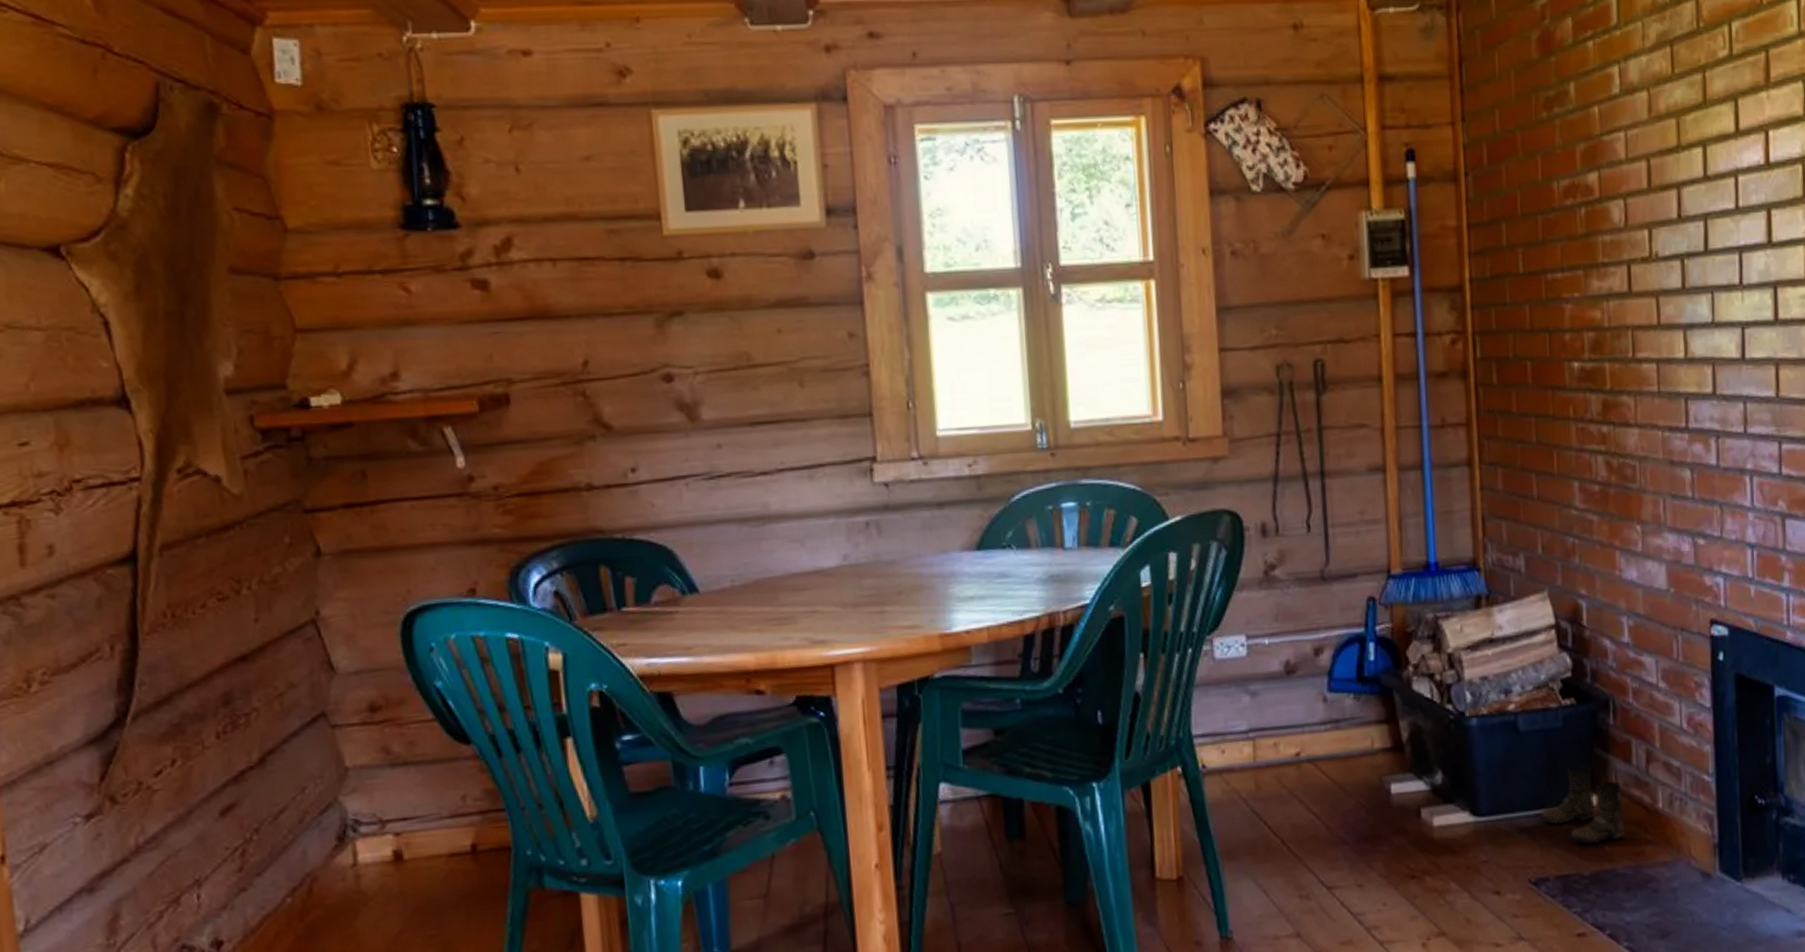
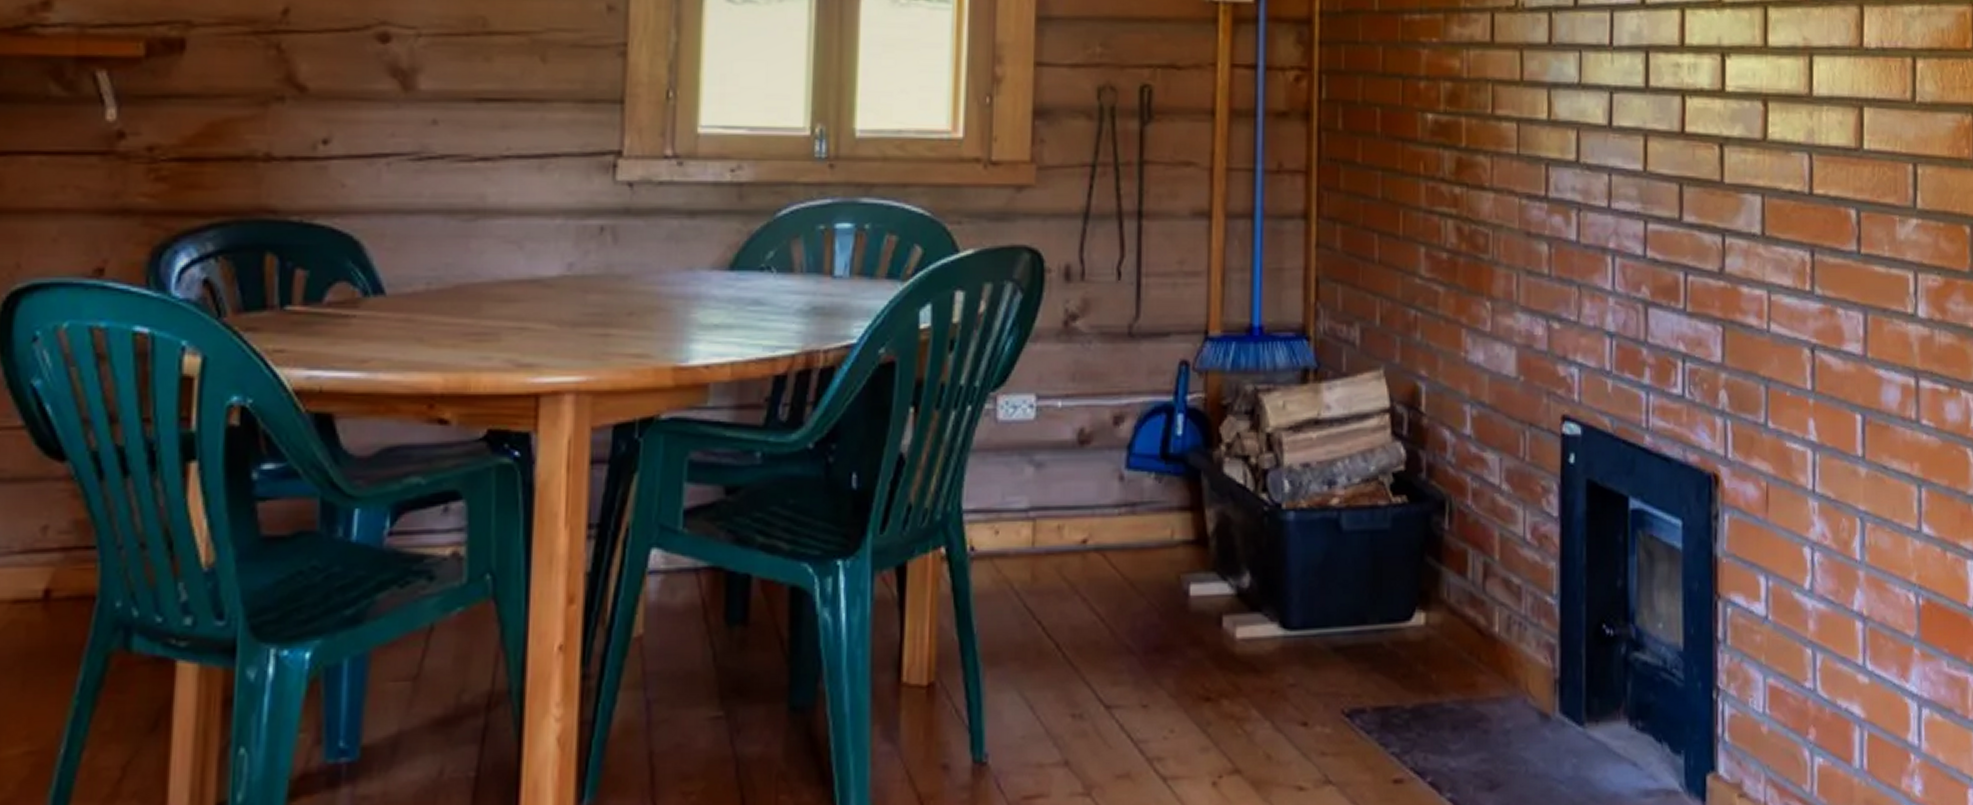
boots: present [1540,765,1626,845] -> none [1359,575,1457,672]

